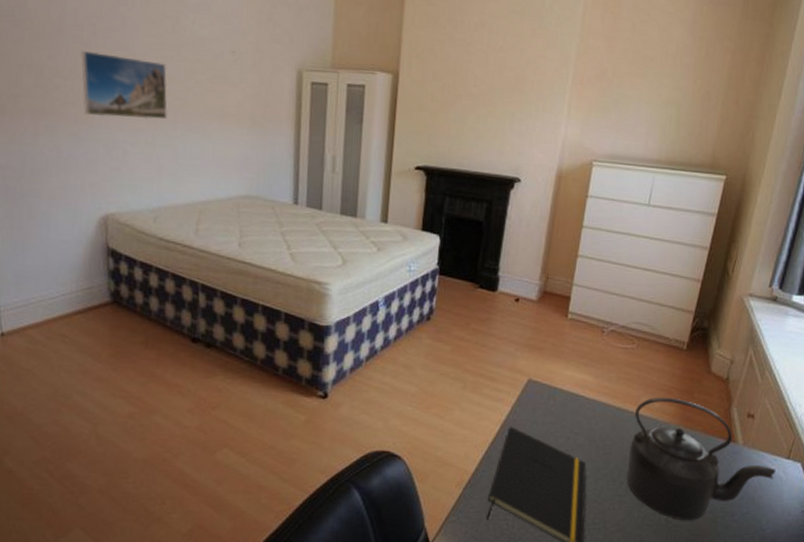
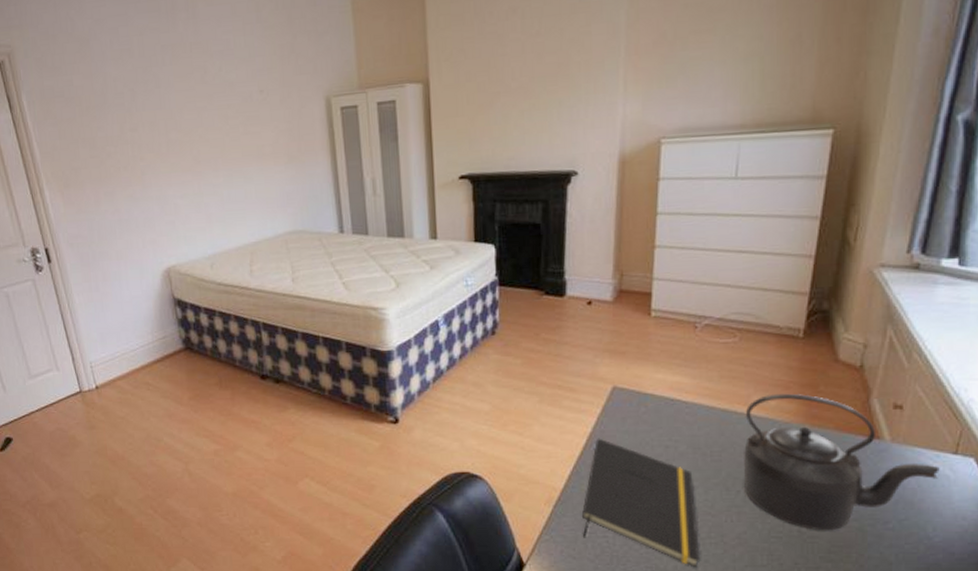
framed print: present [81,50,168,120] -> none [125,114,209,176]

